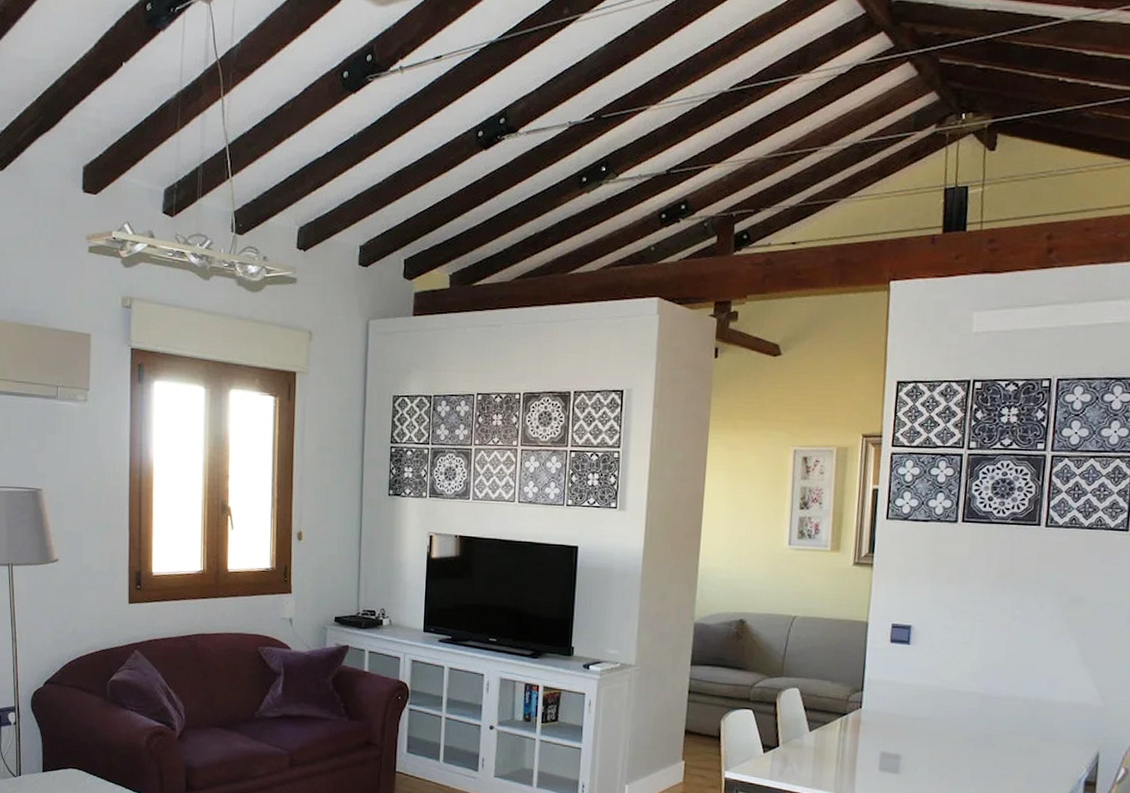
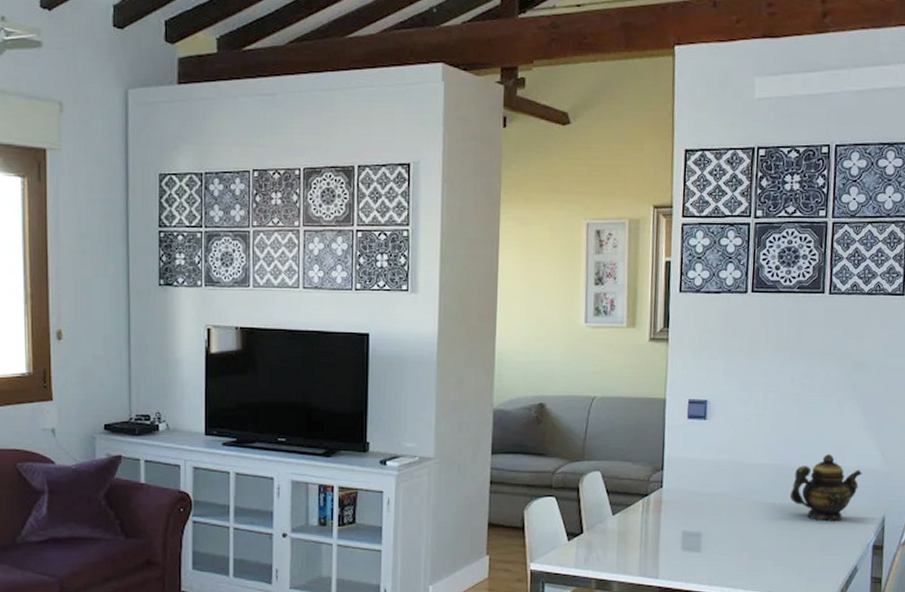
teapot: none [995,686,1075,755] -> present [789,454,862,522]

